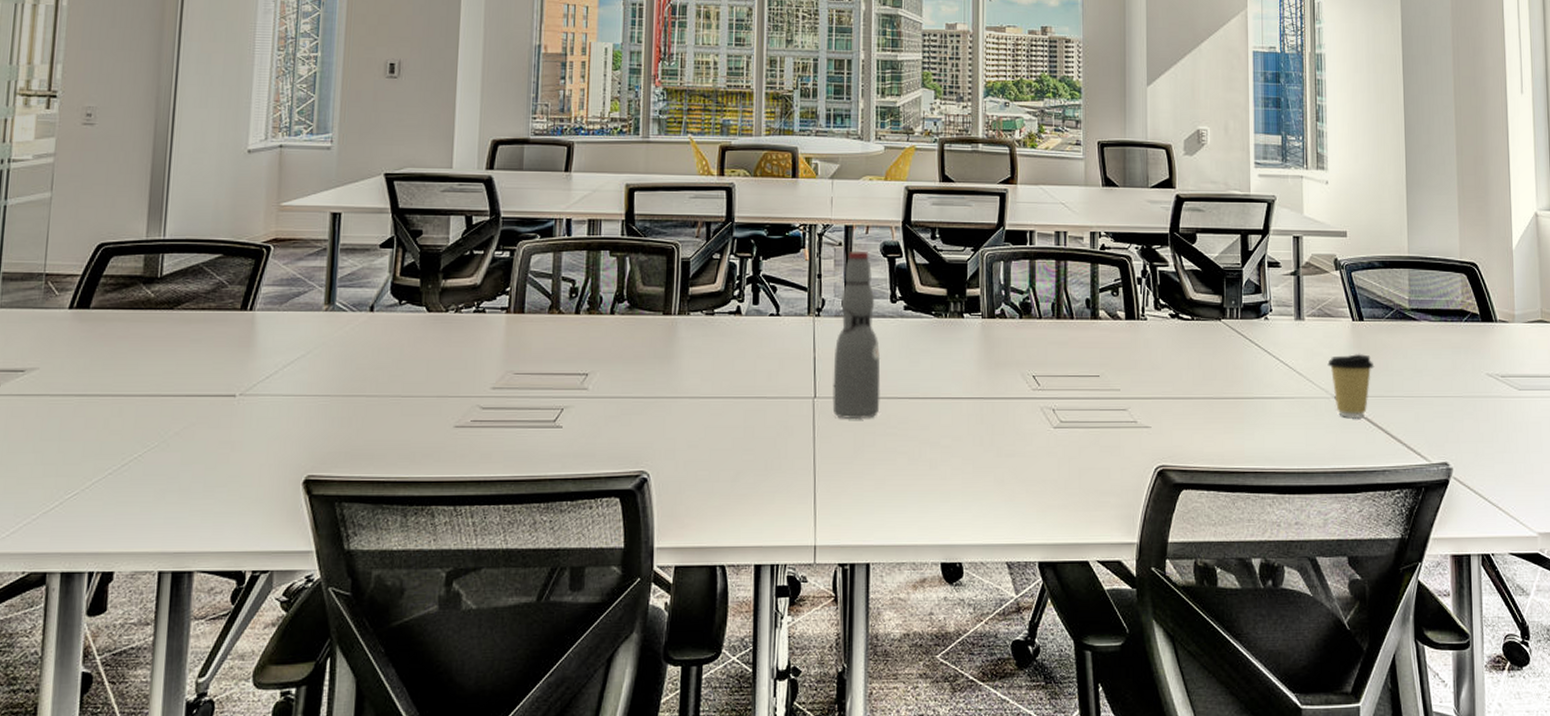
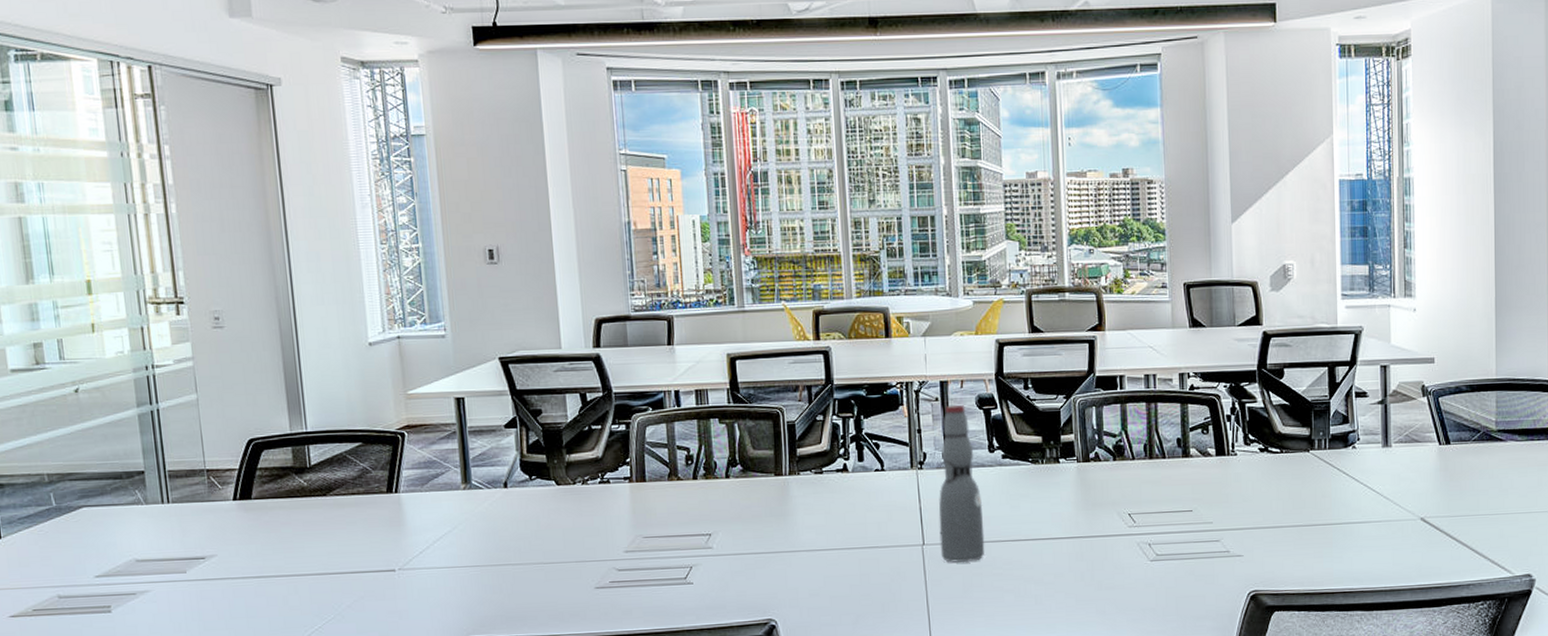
coffee cup: present [1327,353,1375,419] -> none [1414,475,1461,538]

